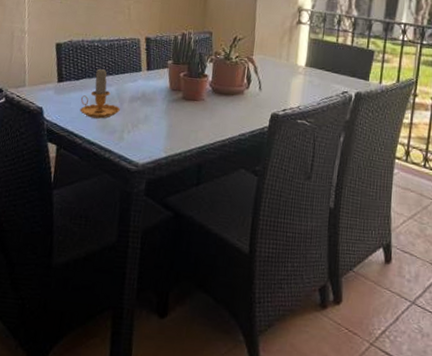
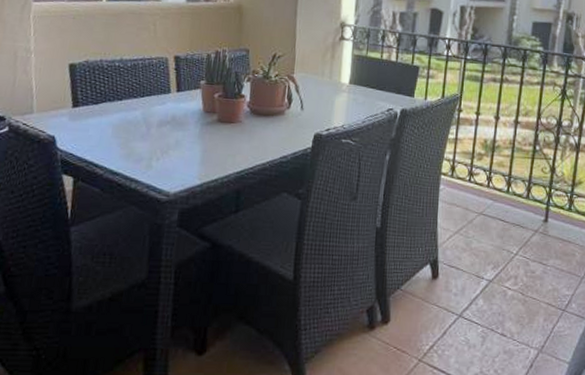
candle: present [79,67,120,119] -> none [99,90,147,146]

